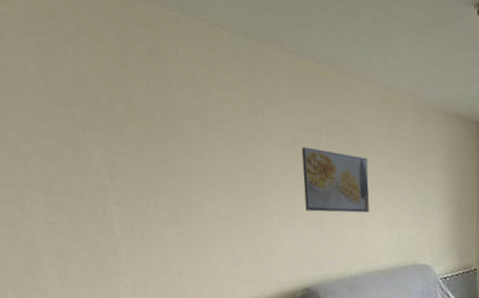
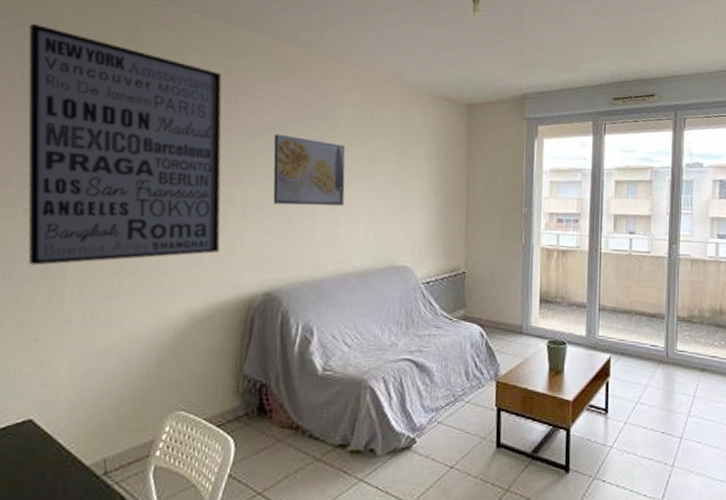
wall art: none [46,32,260,267] -> present [28,24,222,266]

